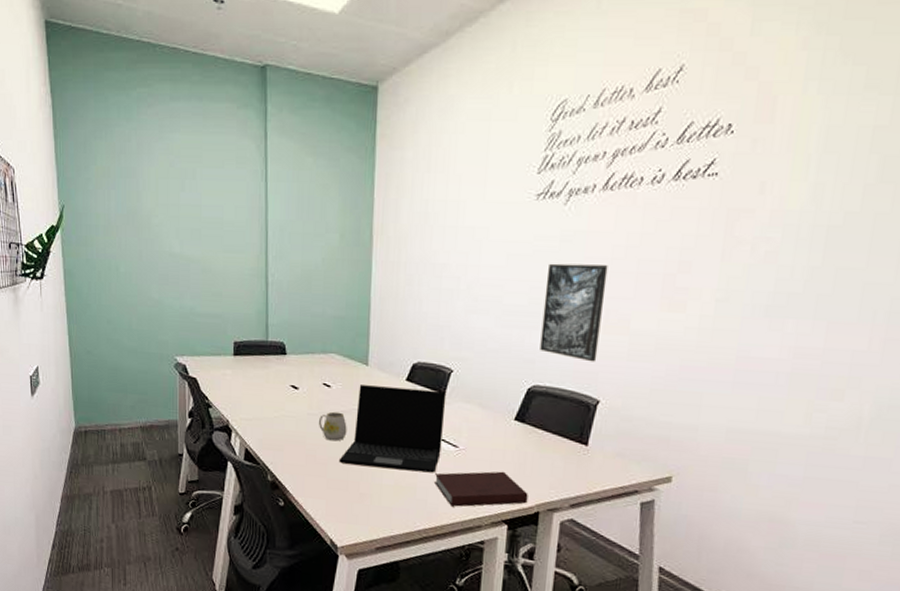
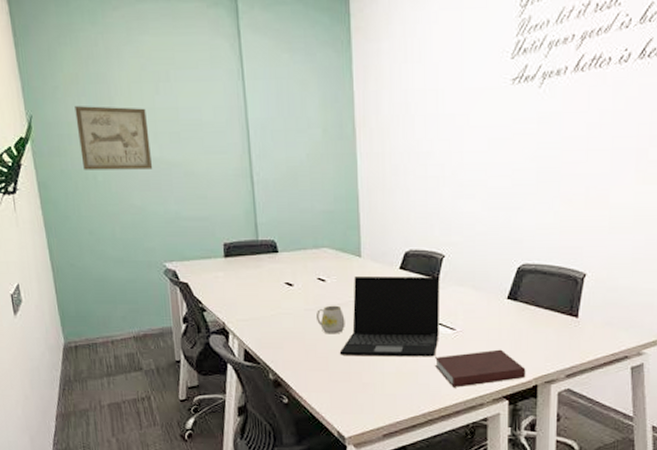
wall art: none [104,199,172,264] -> present [75,106,152,170]
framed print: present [540,263,608,362] -> none [526,144,585,238]

